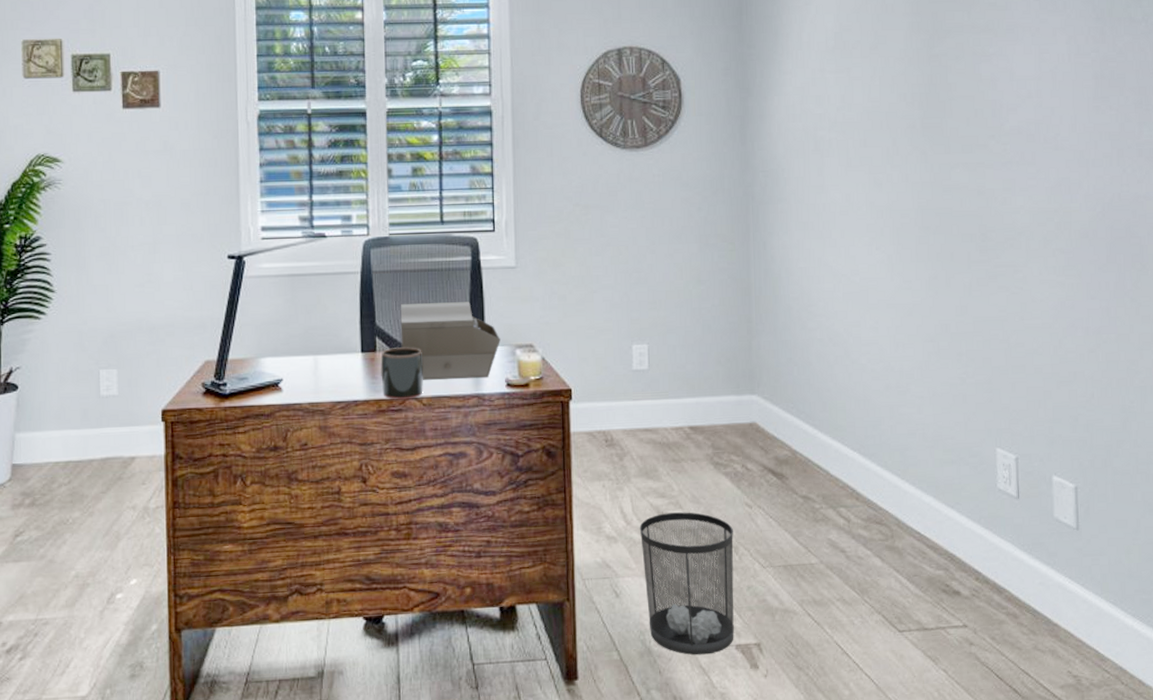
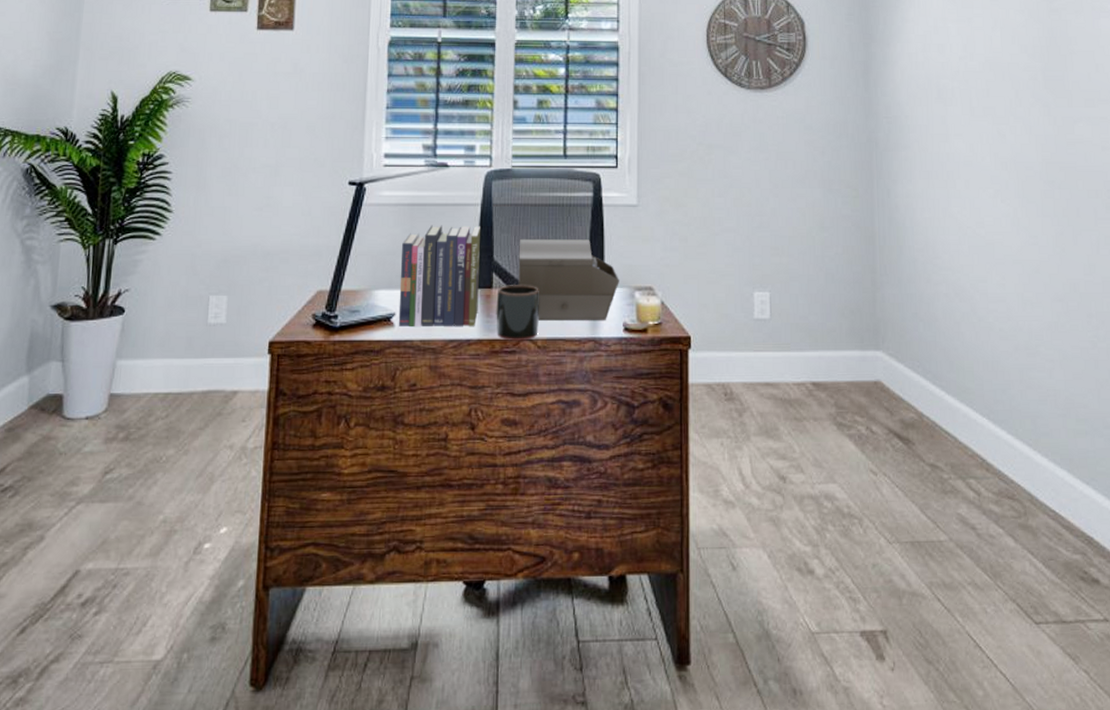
books: none [284,293,363,392] -> present [398,225,480,328]
waste bin: present [639,512,734,655] -> none [758,477,859,642]

